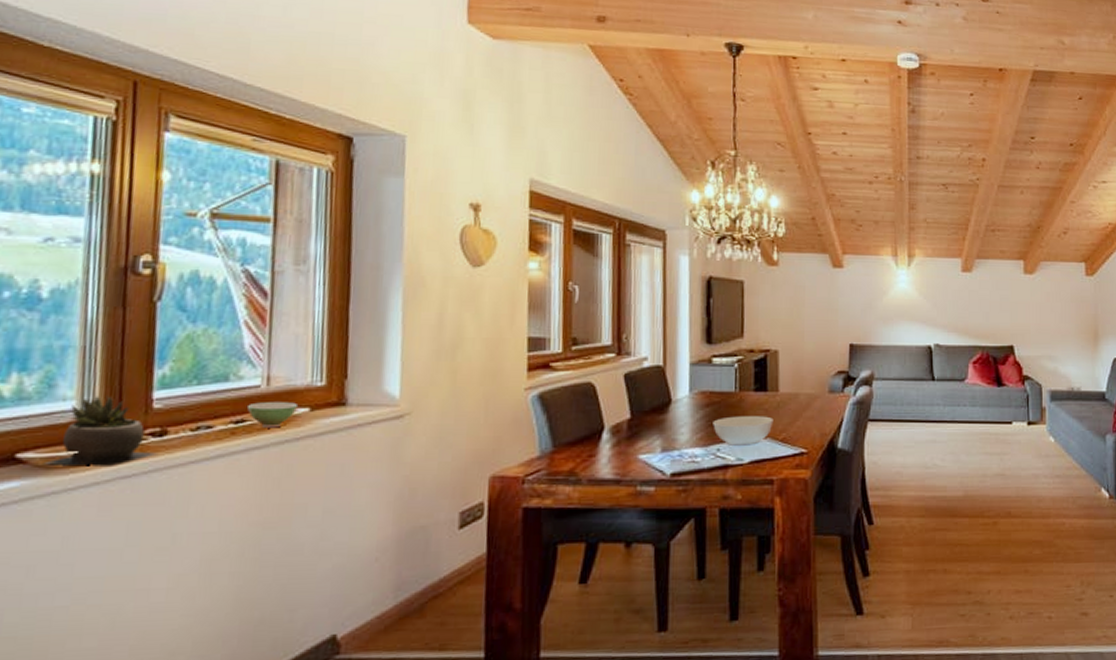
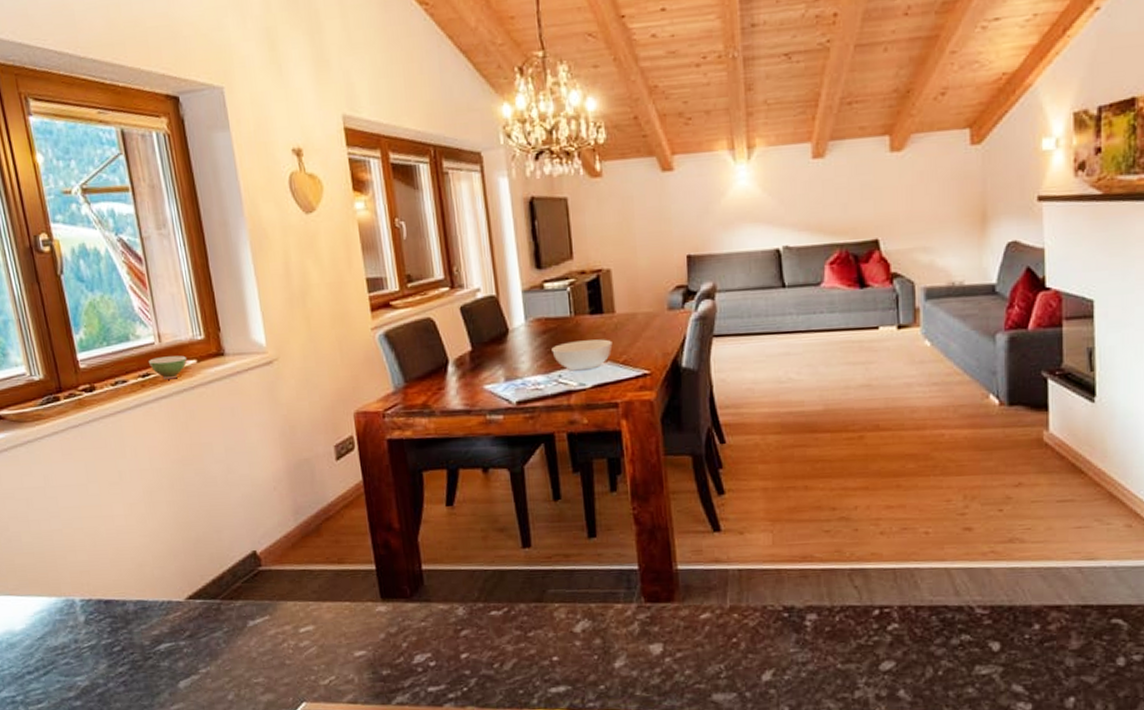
succulent plant: present [43,396,157,468] -> none [15,360,92,420]

